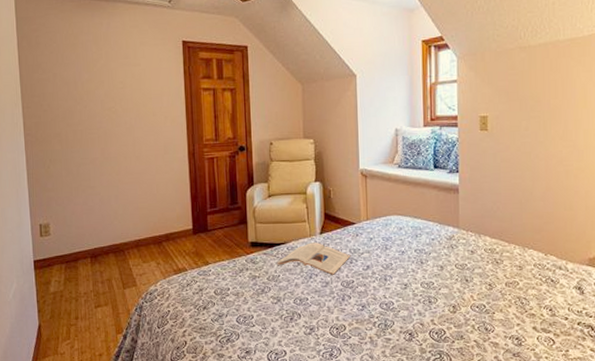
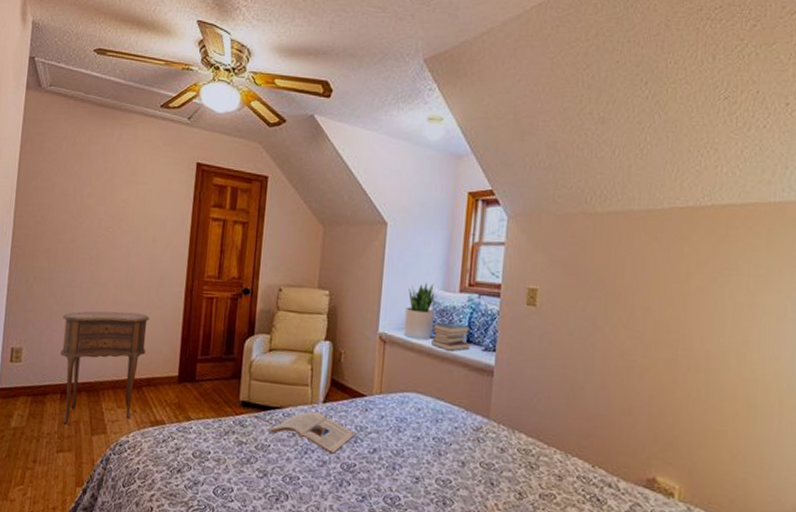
side table: none [82,179,161,283] -> present [60,311,149,424]
planter: none [380,121,405,171] -> present [404,282,435,341]
books: none [404,153,438,177] -> present [431,322,471,351]

